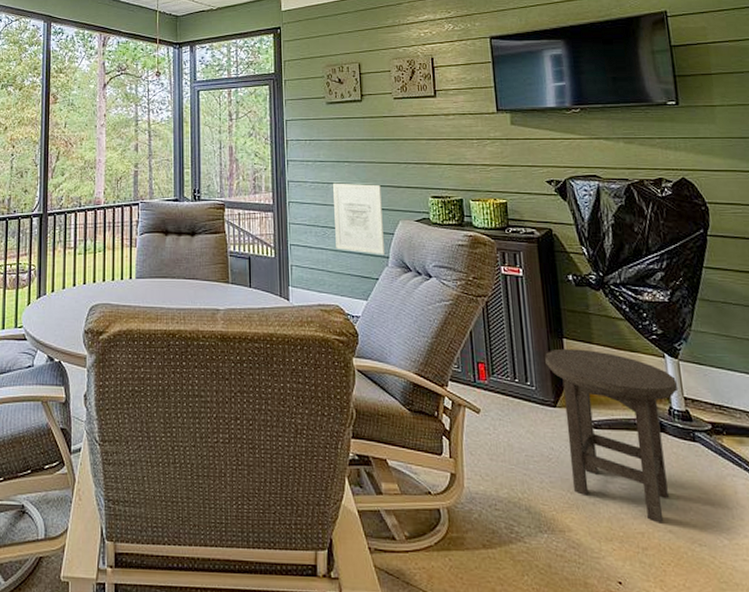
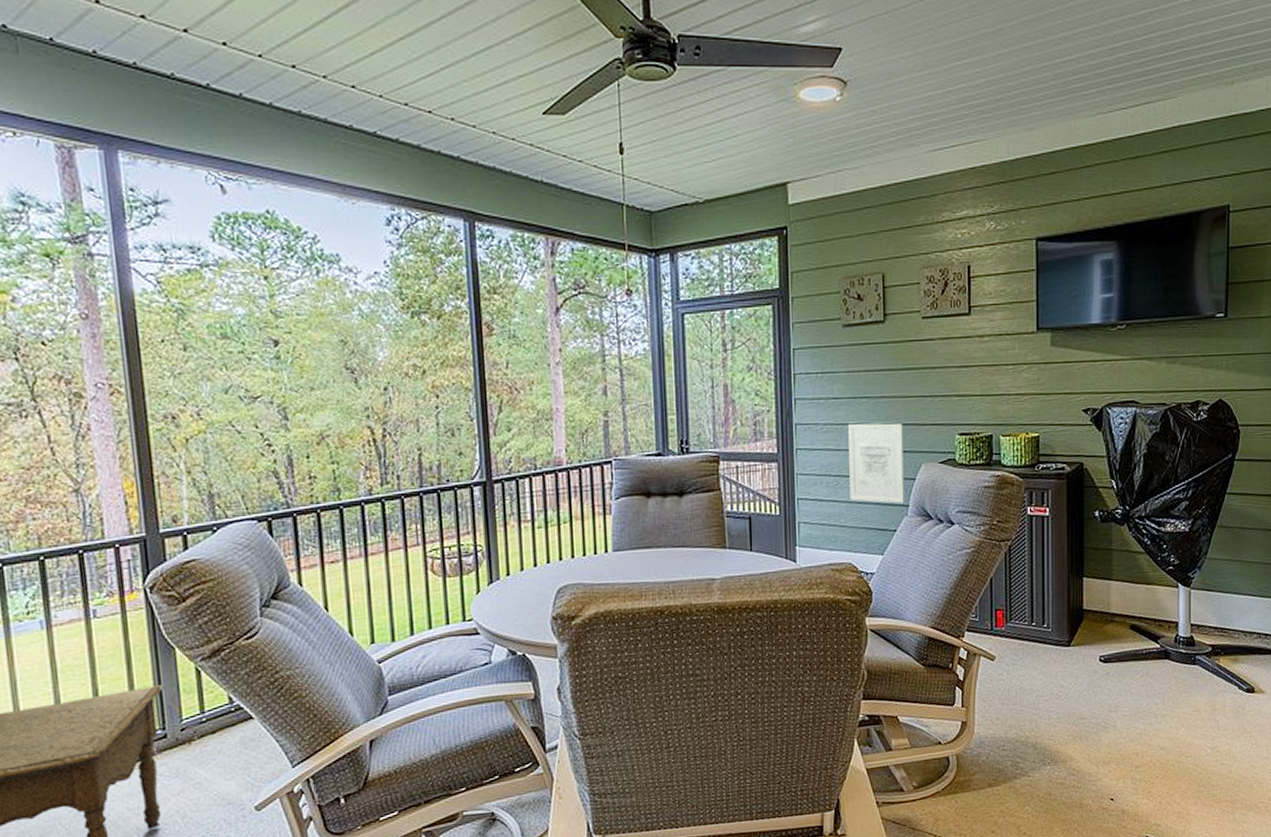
stool: present [545,348,679,524] -> none [1064,586,1187,743]

